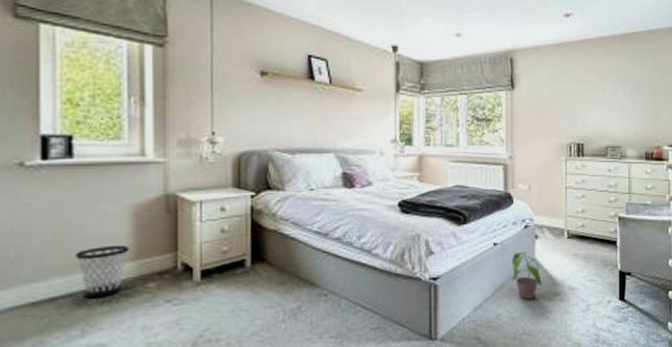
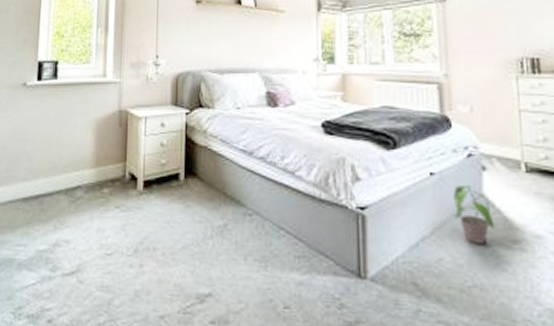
wastebasket: present [75,244,129,297] -> none [54,153,91,198]

